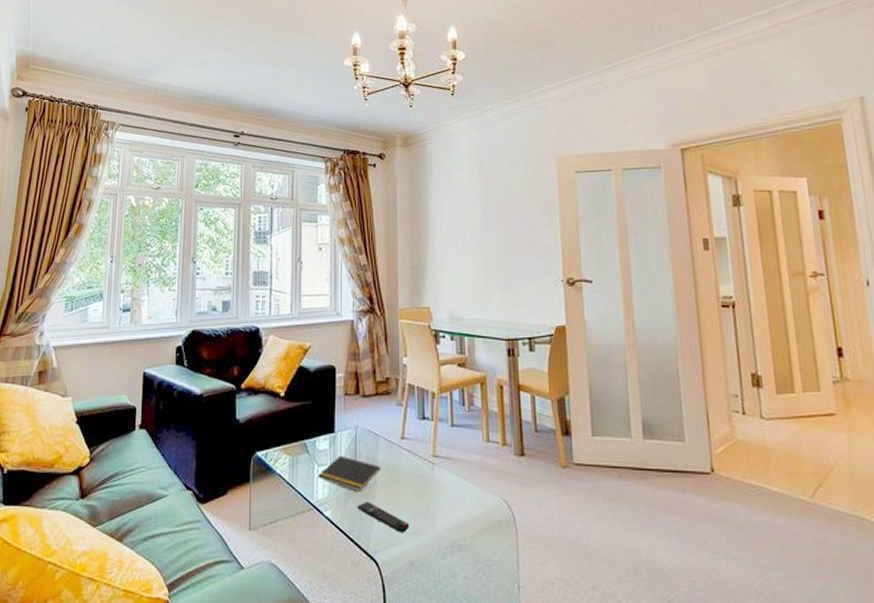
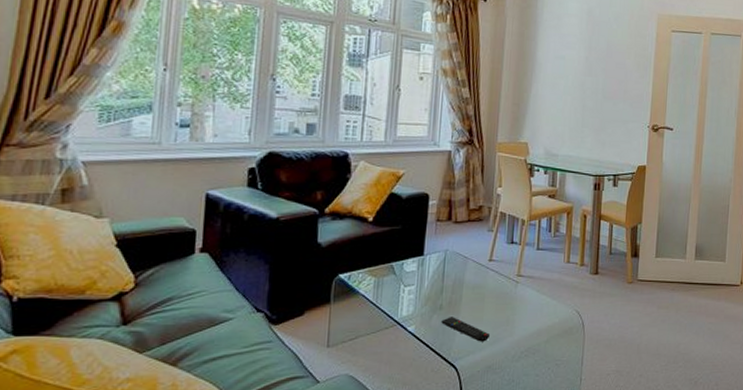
notepad: present [317,455,381,492] -> none [403,276,468,309]

